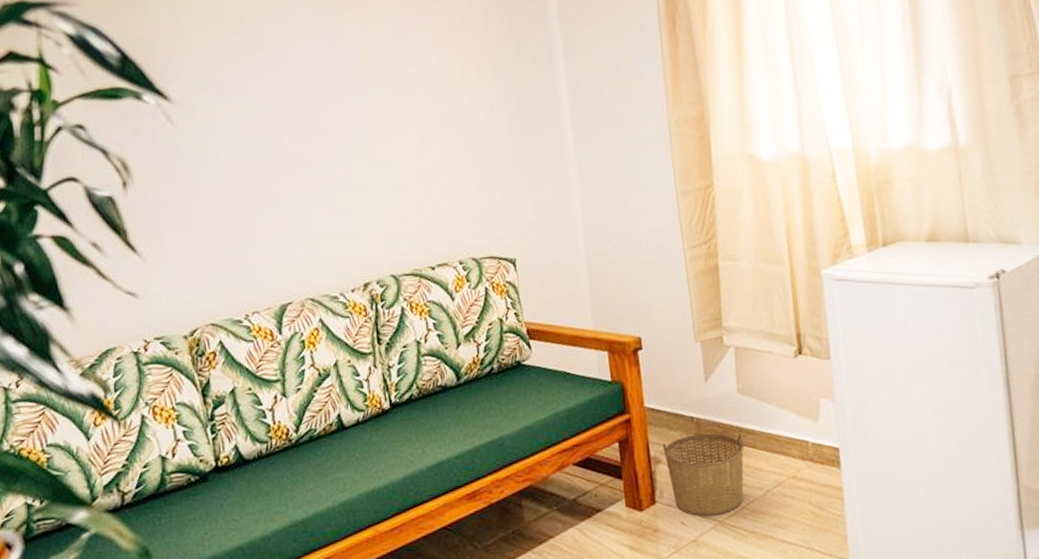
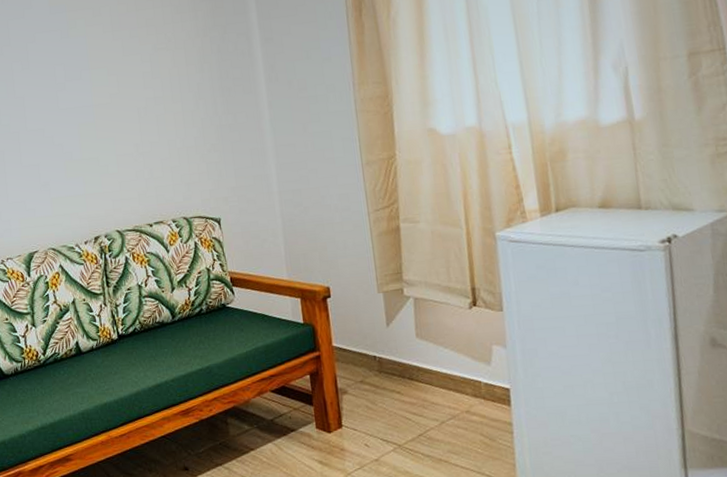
basket: present [662,433,744,517] -> none [348,370,422,441]

